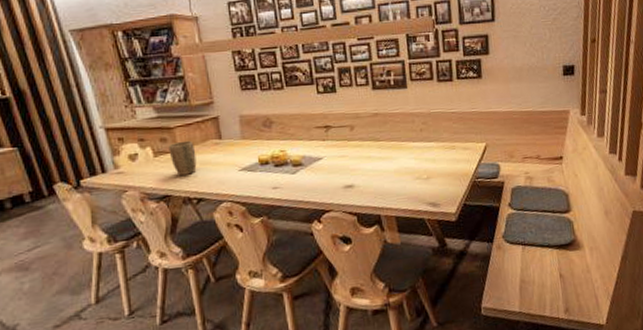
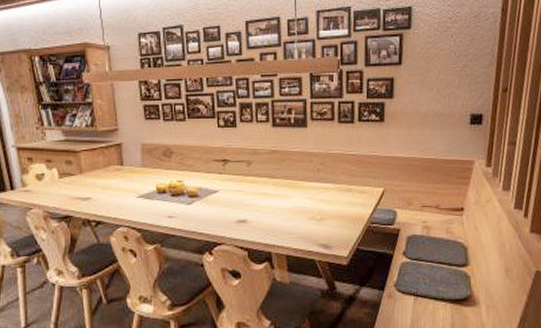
plant pot: present [168,140,197,176] -> none [73,164,98,198]

